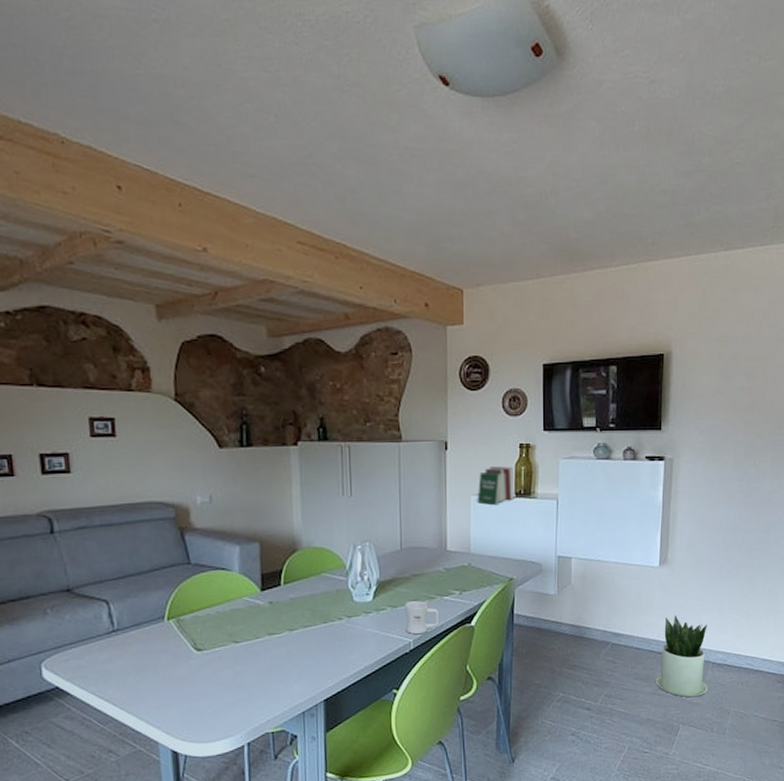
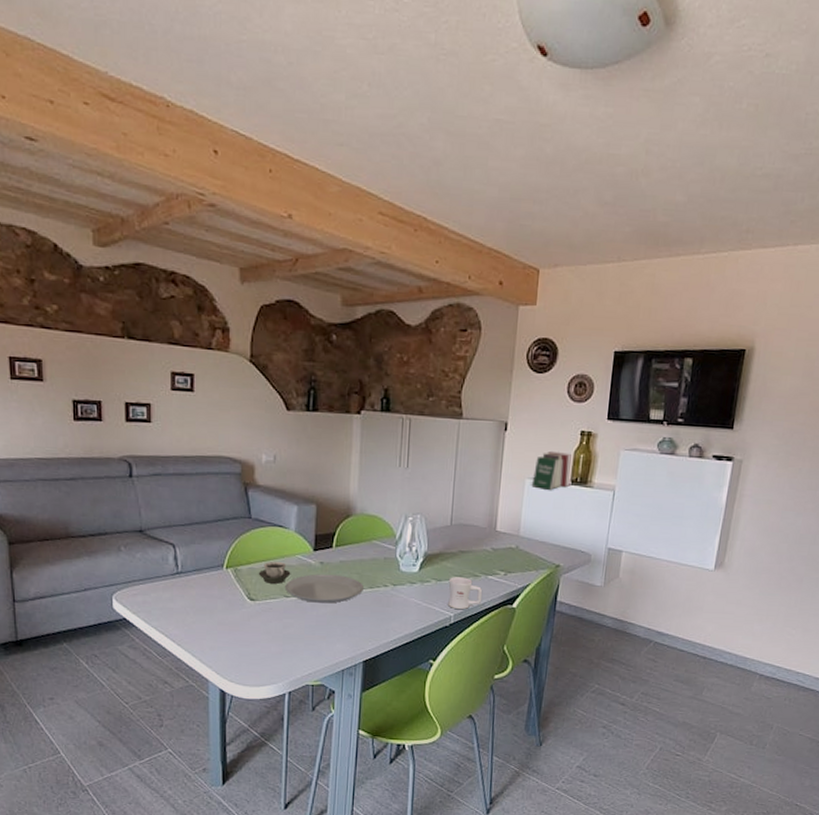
cup: none [203,606,239,630] -> present [258,561,291,584]
plate: none [233,613,317,645] -> present [285,574,364,604]
planter: present [655,614,708,698] -> none [696,621,759,707]

